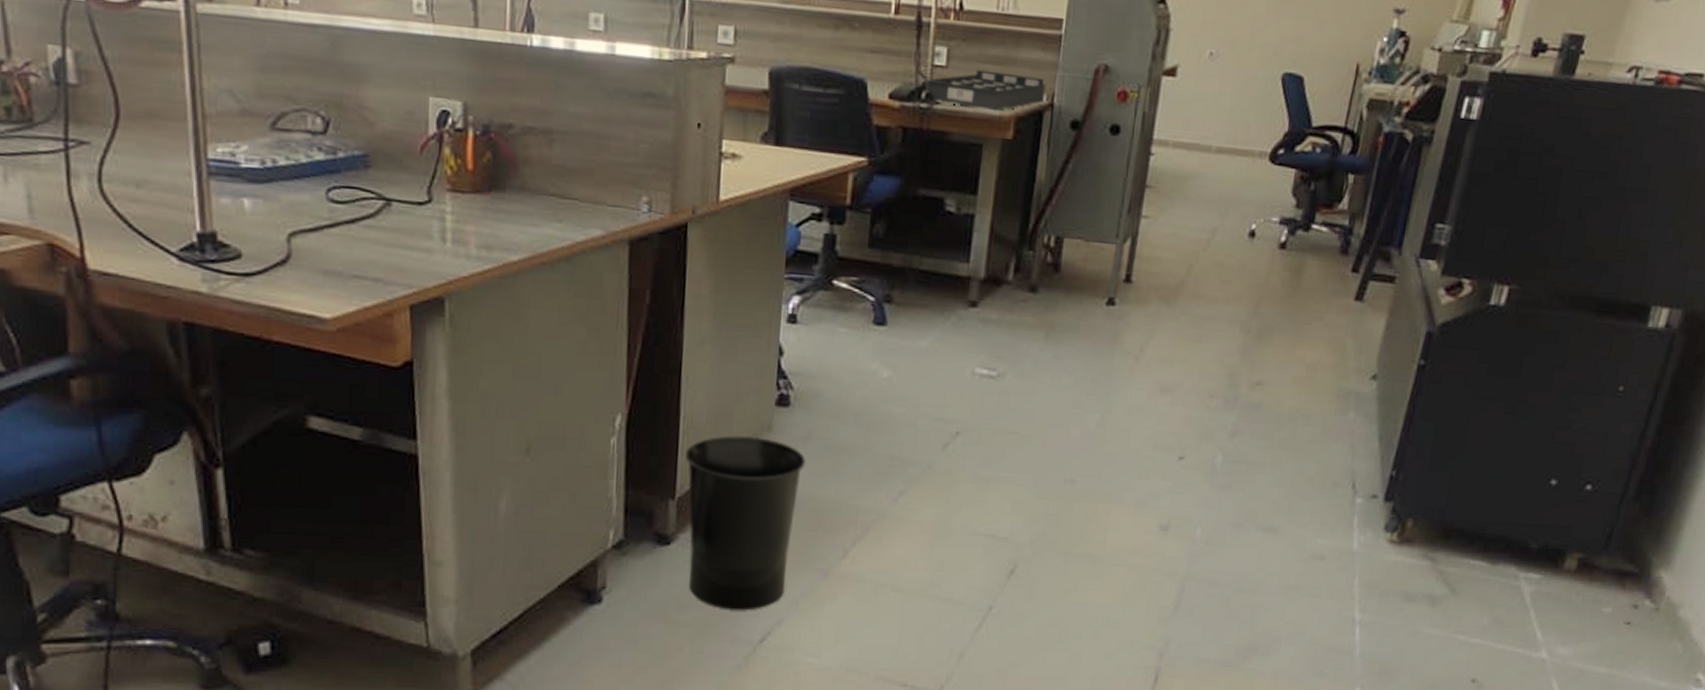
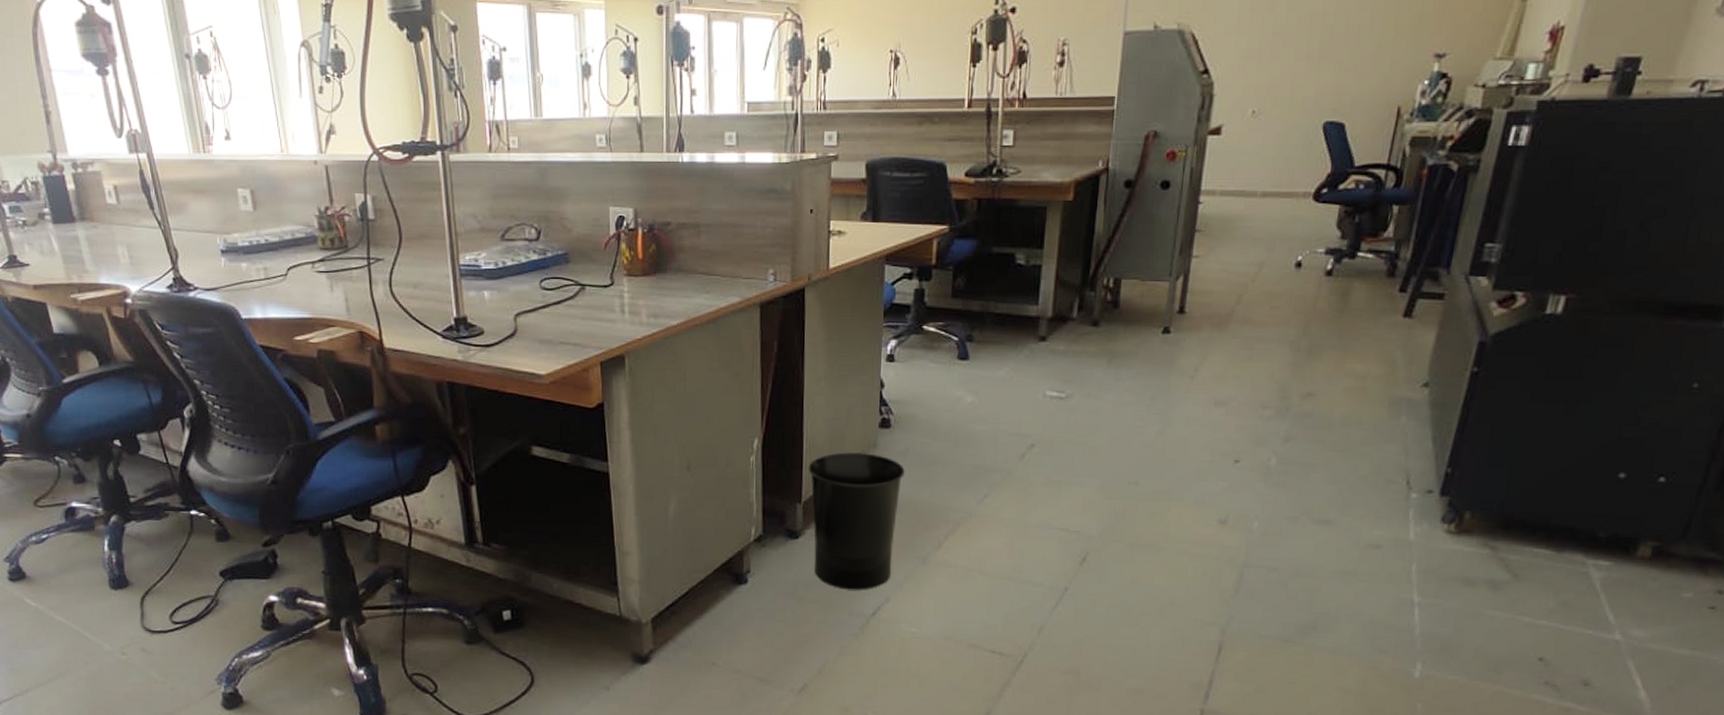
organizer tray: present [924,69,1048,110] -> none [994,146,1103,178]

